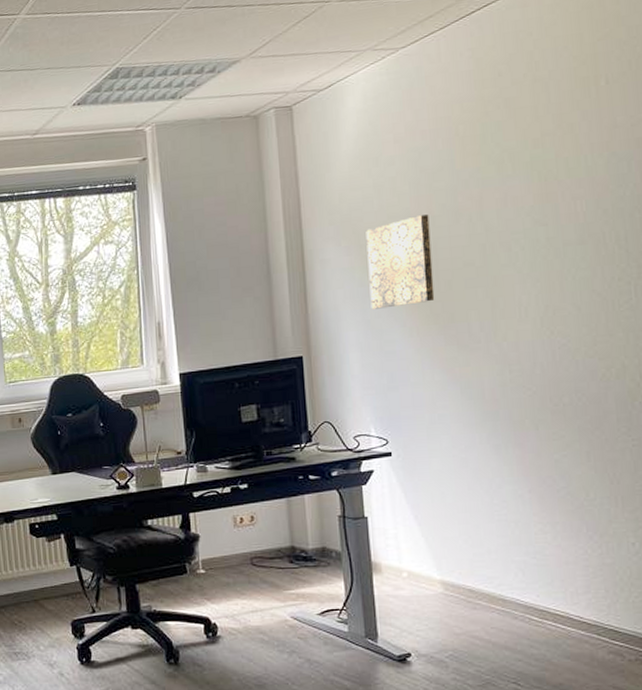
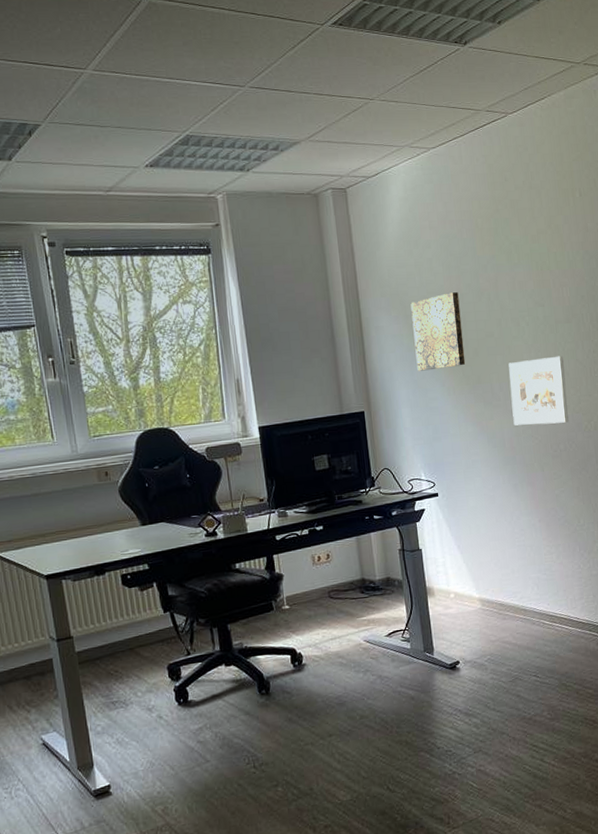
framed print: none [493,286,578,373] -> present [508,356,569,426]

